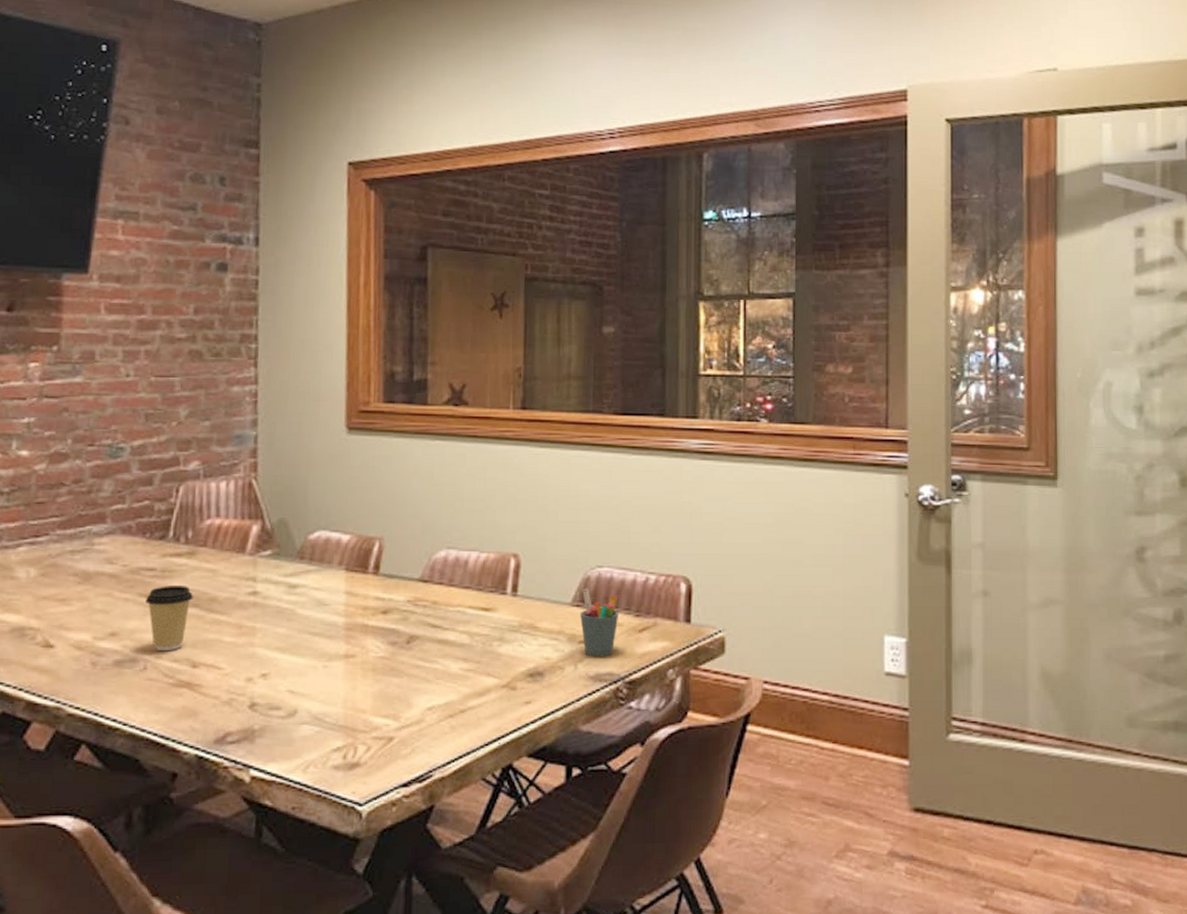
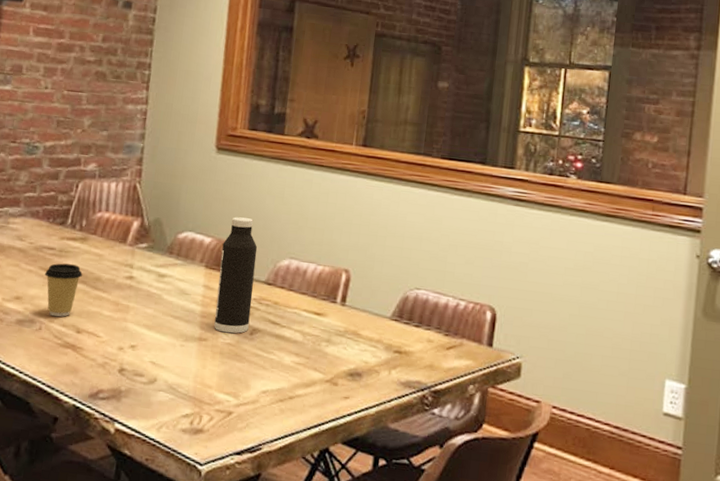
water bottle: none [362,507,407,645] -> present [214,217,258,334]
pen holder: present [580,588,619,657] -> none [397,306,431,367]

